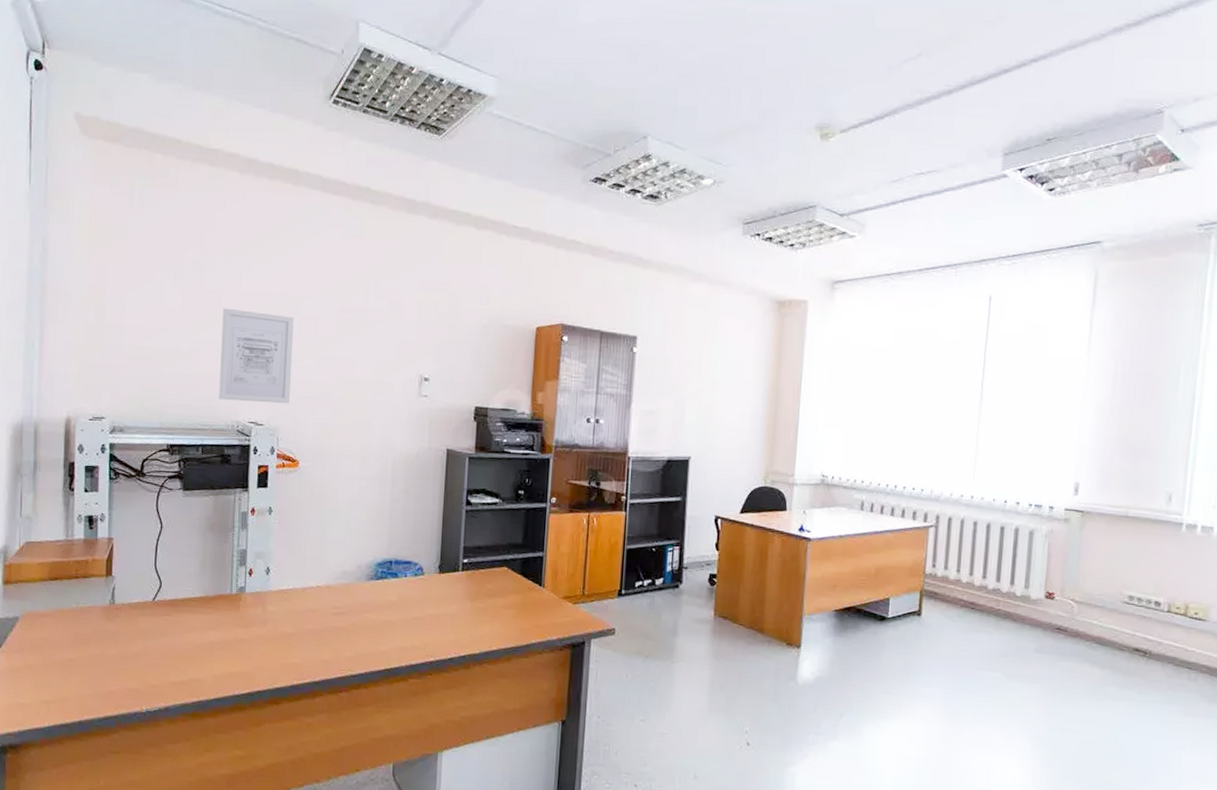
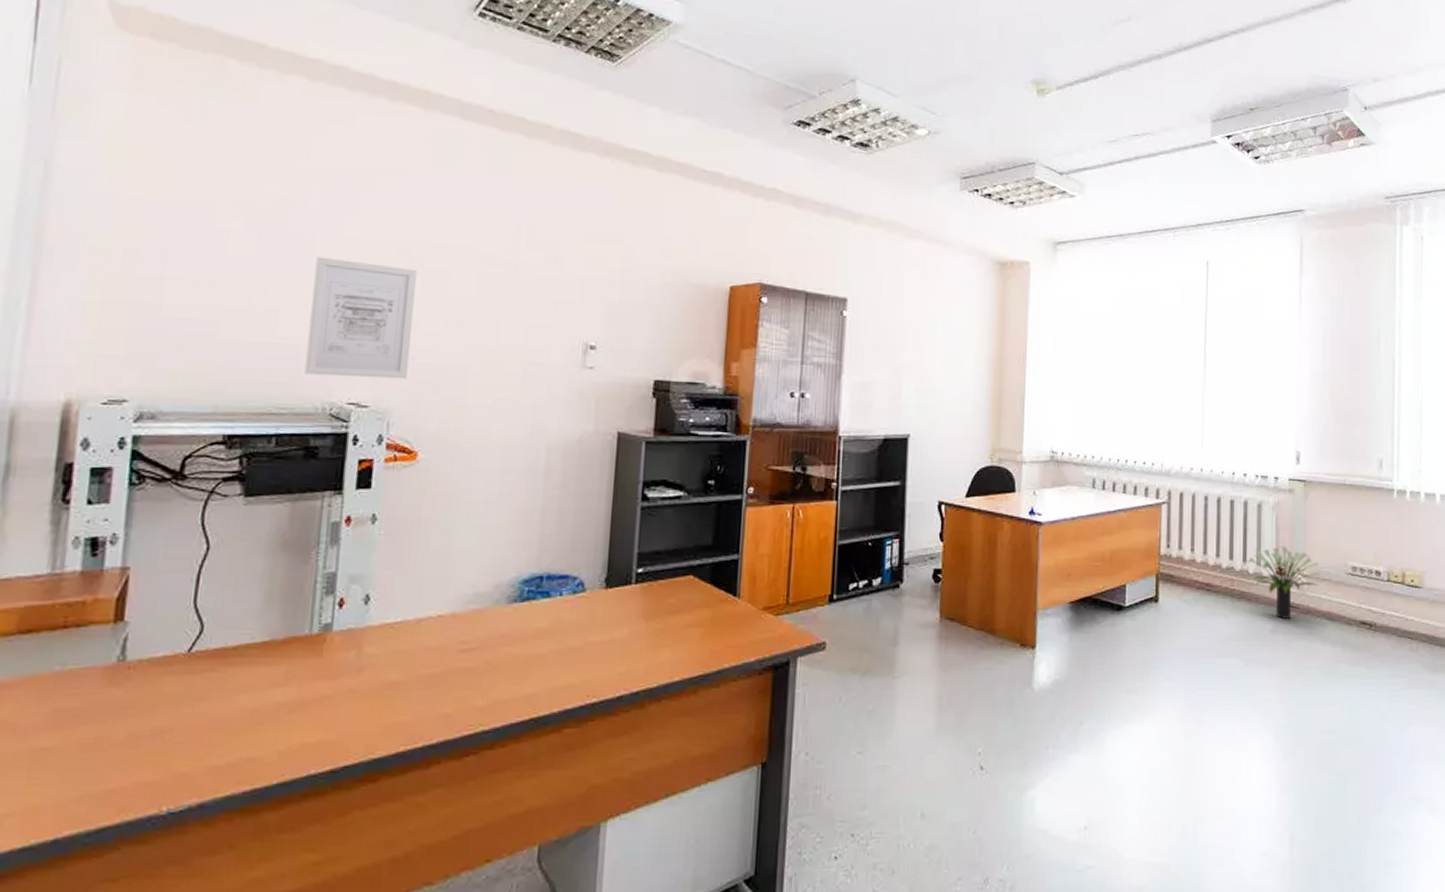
potted plant: none [1015,572,1093,640] -> present [1248,546,1321,619]

